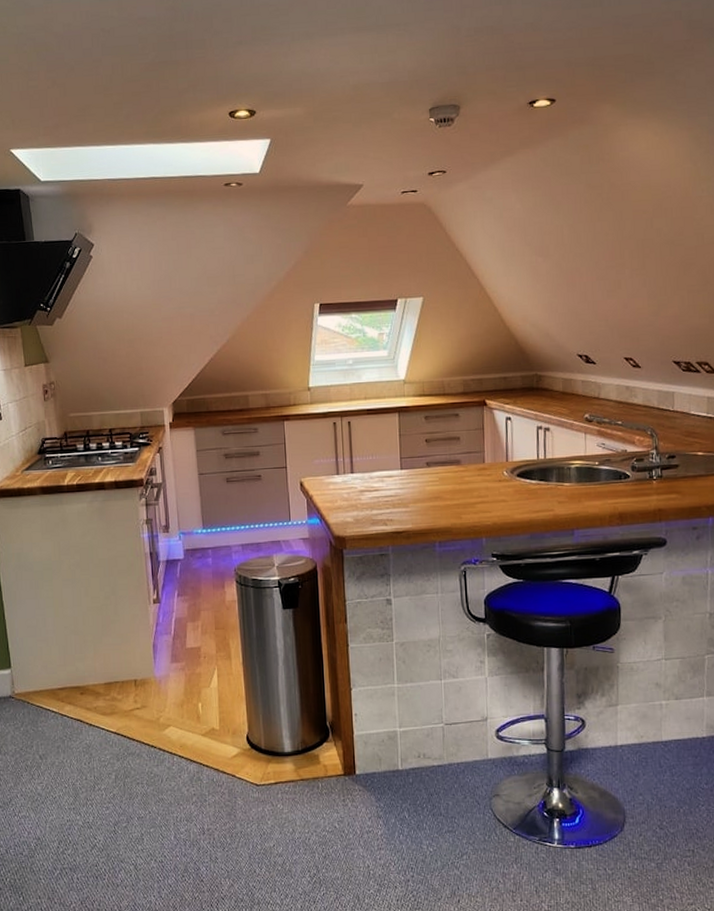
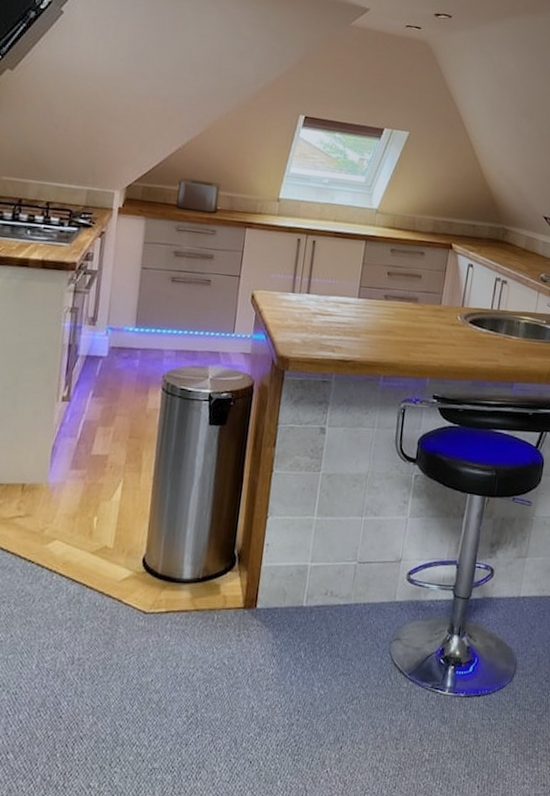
toaster: none [215,384,256,414] -> present [176,178,222,214]

